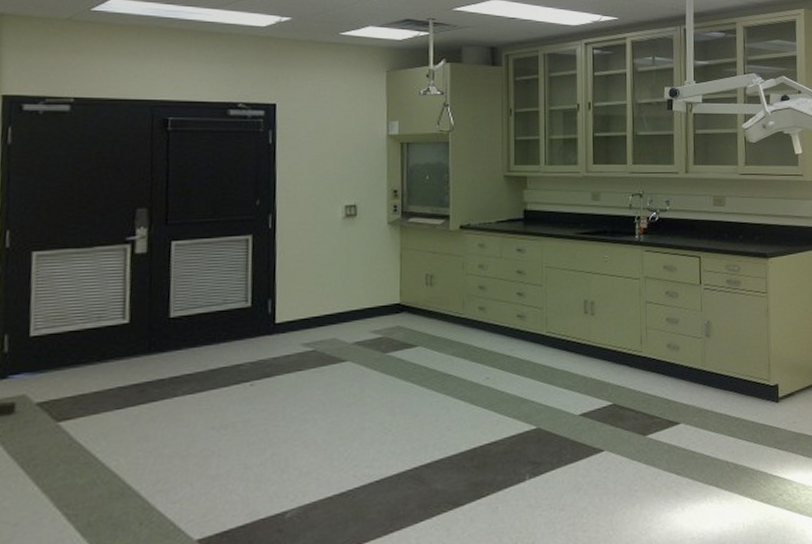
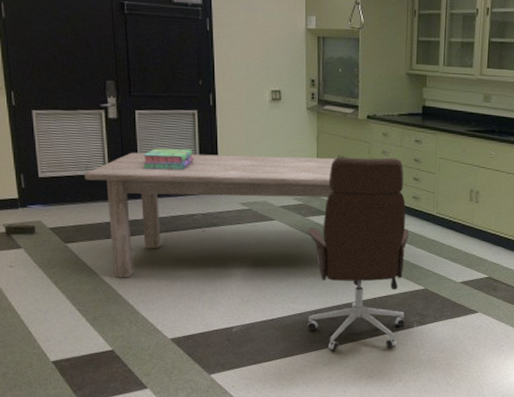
dining table: none [94,277,424,462] -> present [84,152,336,278]
stack of books: none [176,283,245,313] -> present [143,148,194,170]
office chair: none [387,271,515,528] -> present [307,157,409,351]

